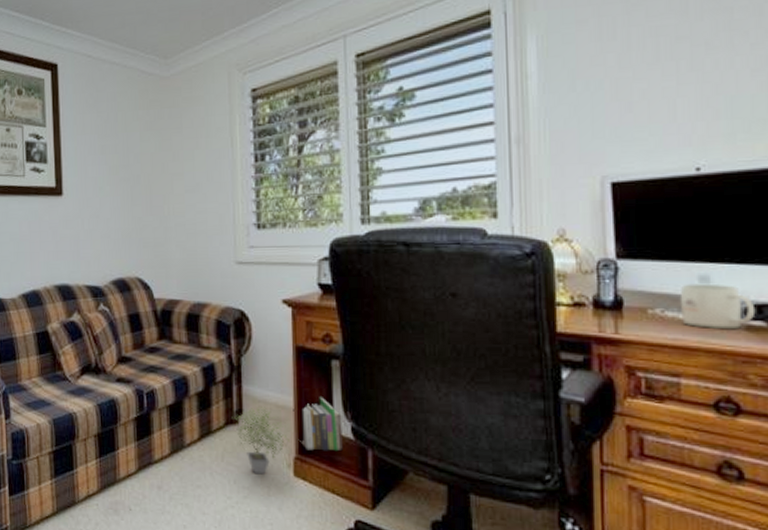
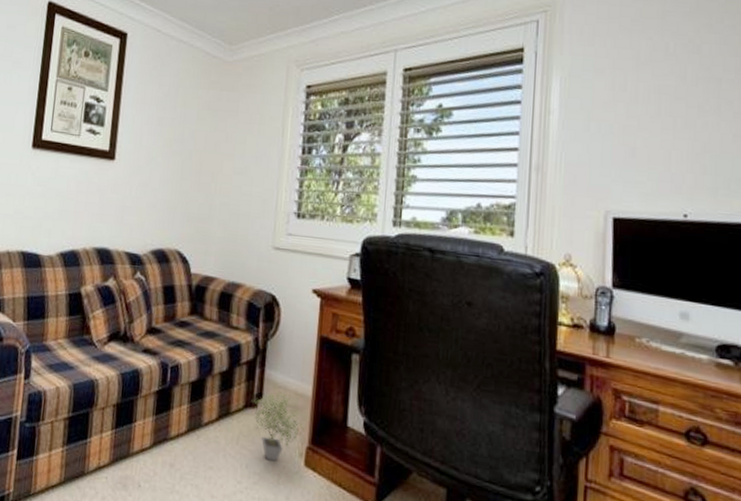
books: present [300,397,343,451] -> none [314,389,356,445]
mug: present [679,283,756,330] -> none [662,318,725,366]

